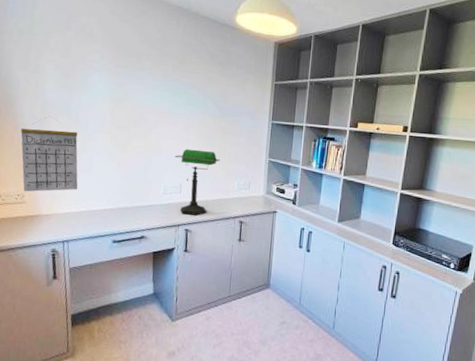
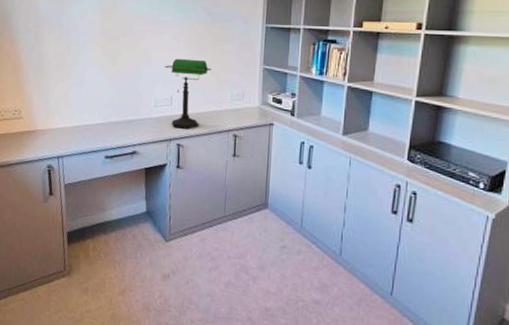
calendar: present [21,116,78,192] -> none [17,30,71,108]

